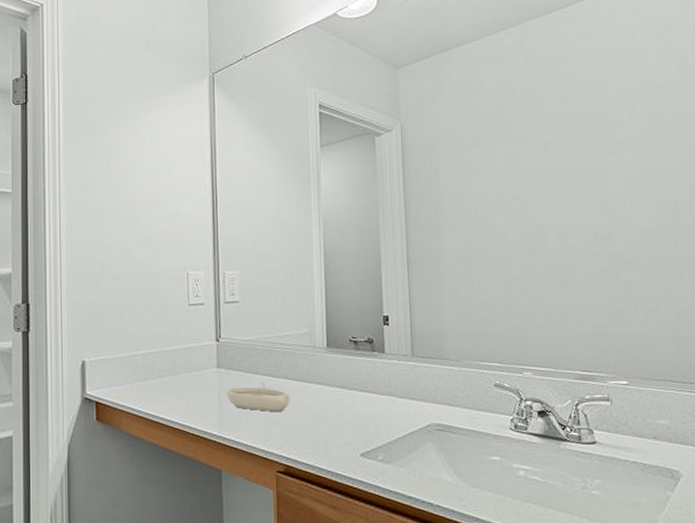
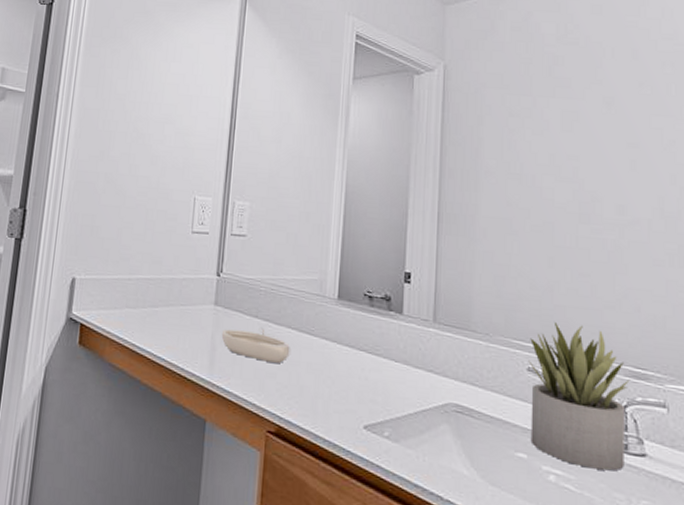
succulent plant: none [495,341,579,460] -> present [528,322,630,471]

